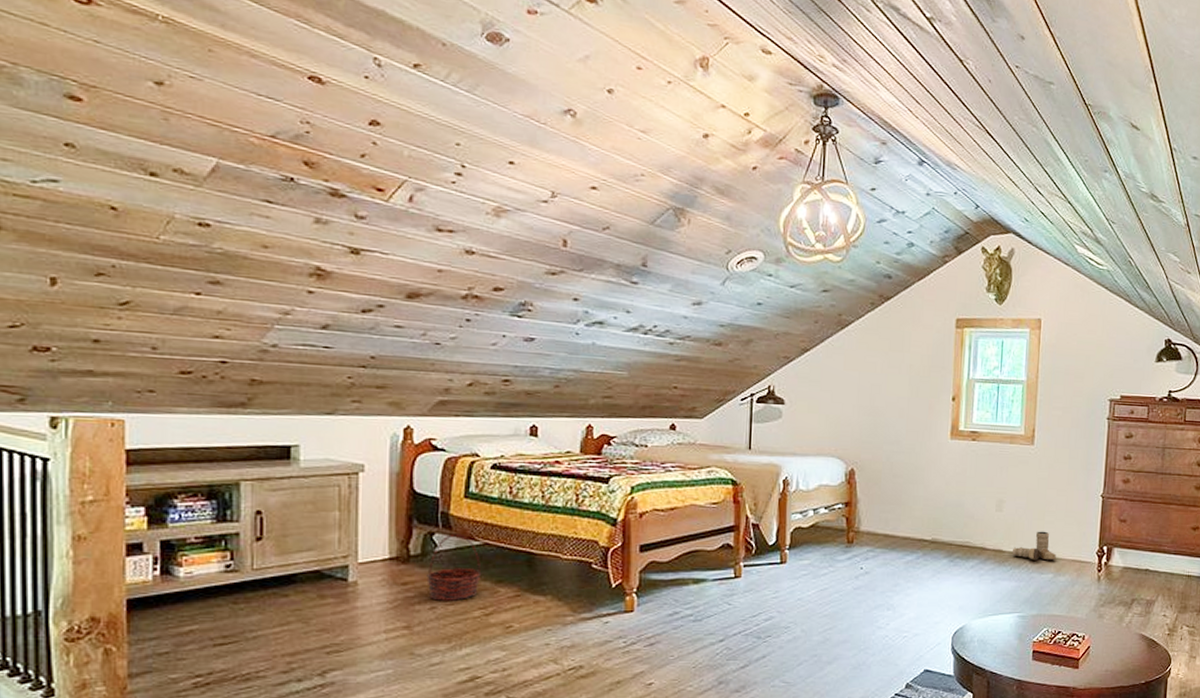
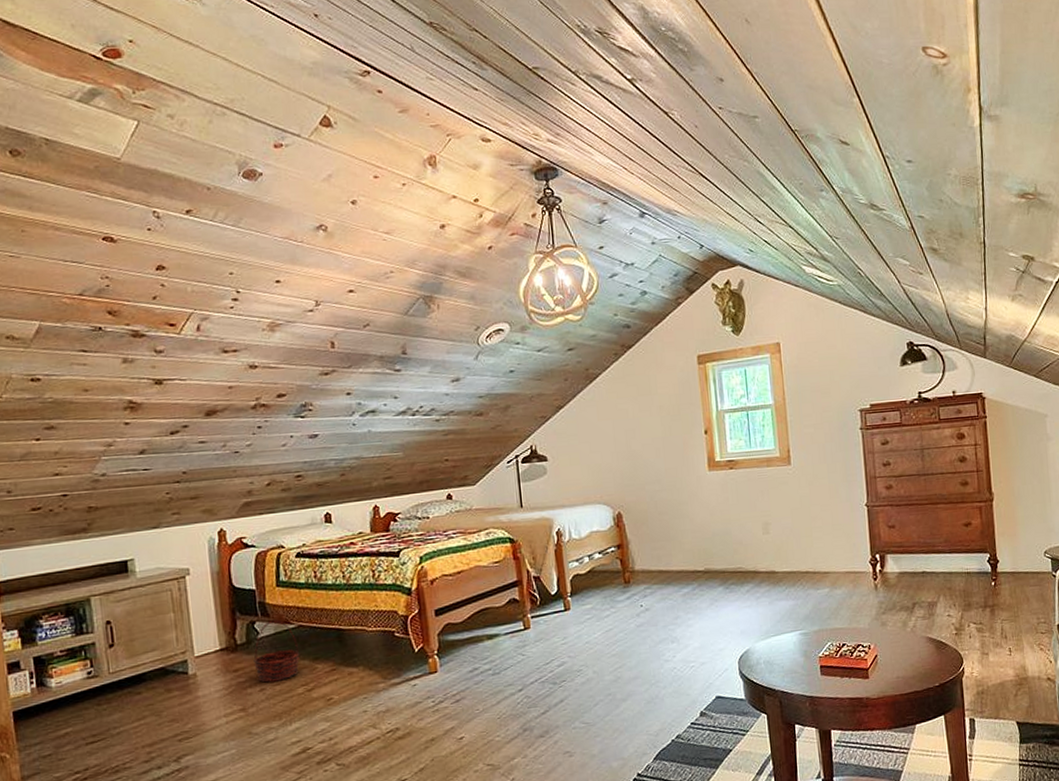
boots: present [1012,531,1056,561] -> none [784,547,830,577]

